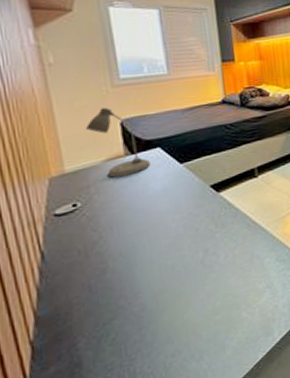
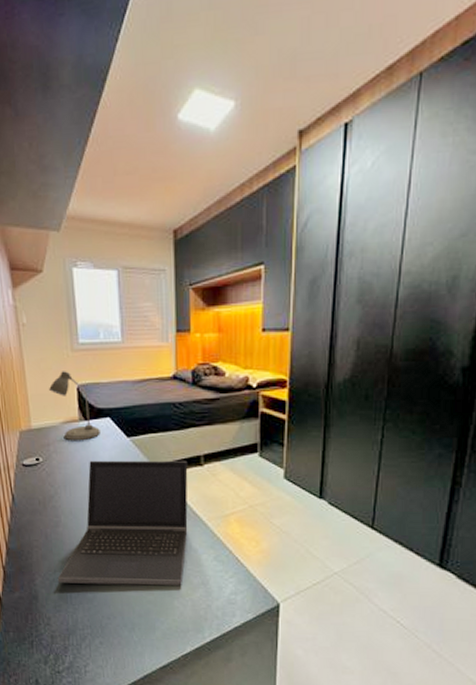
laptop computer: none [107,176,250,337] -> present [57,460,188,586]

